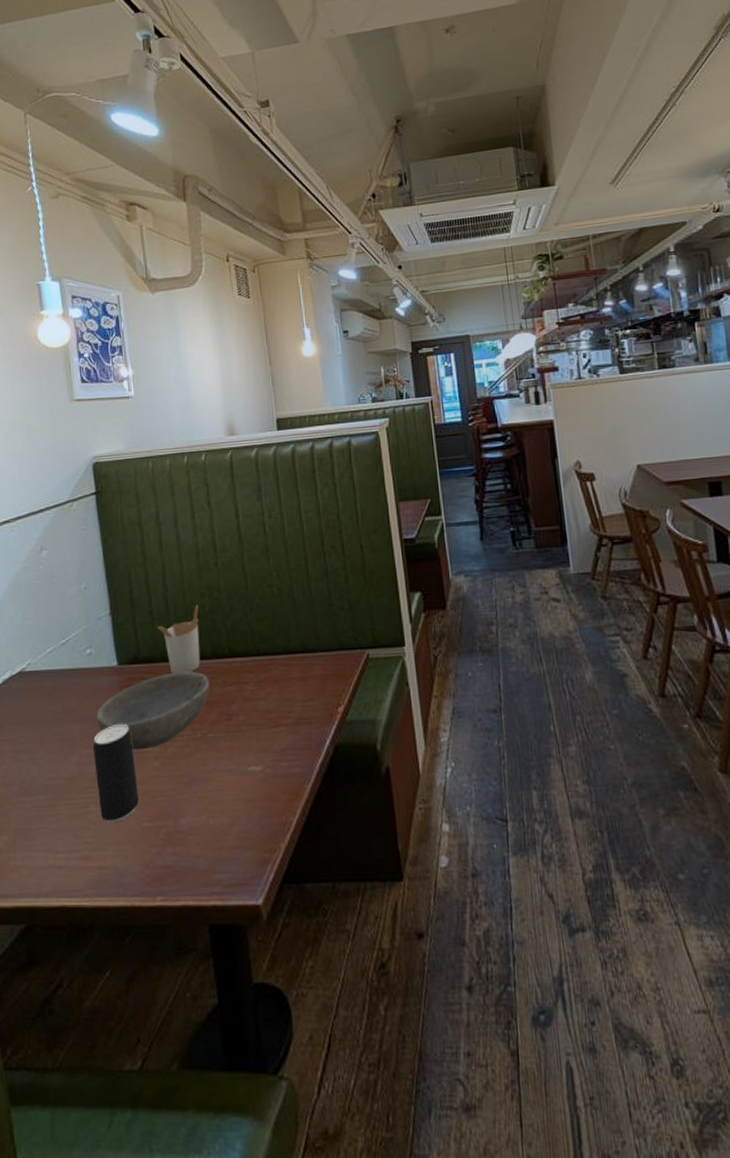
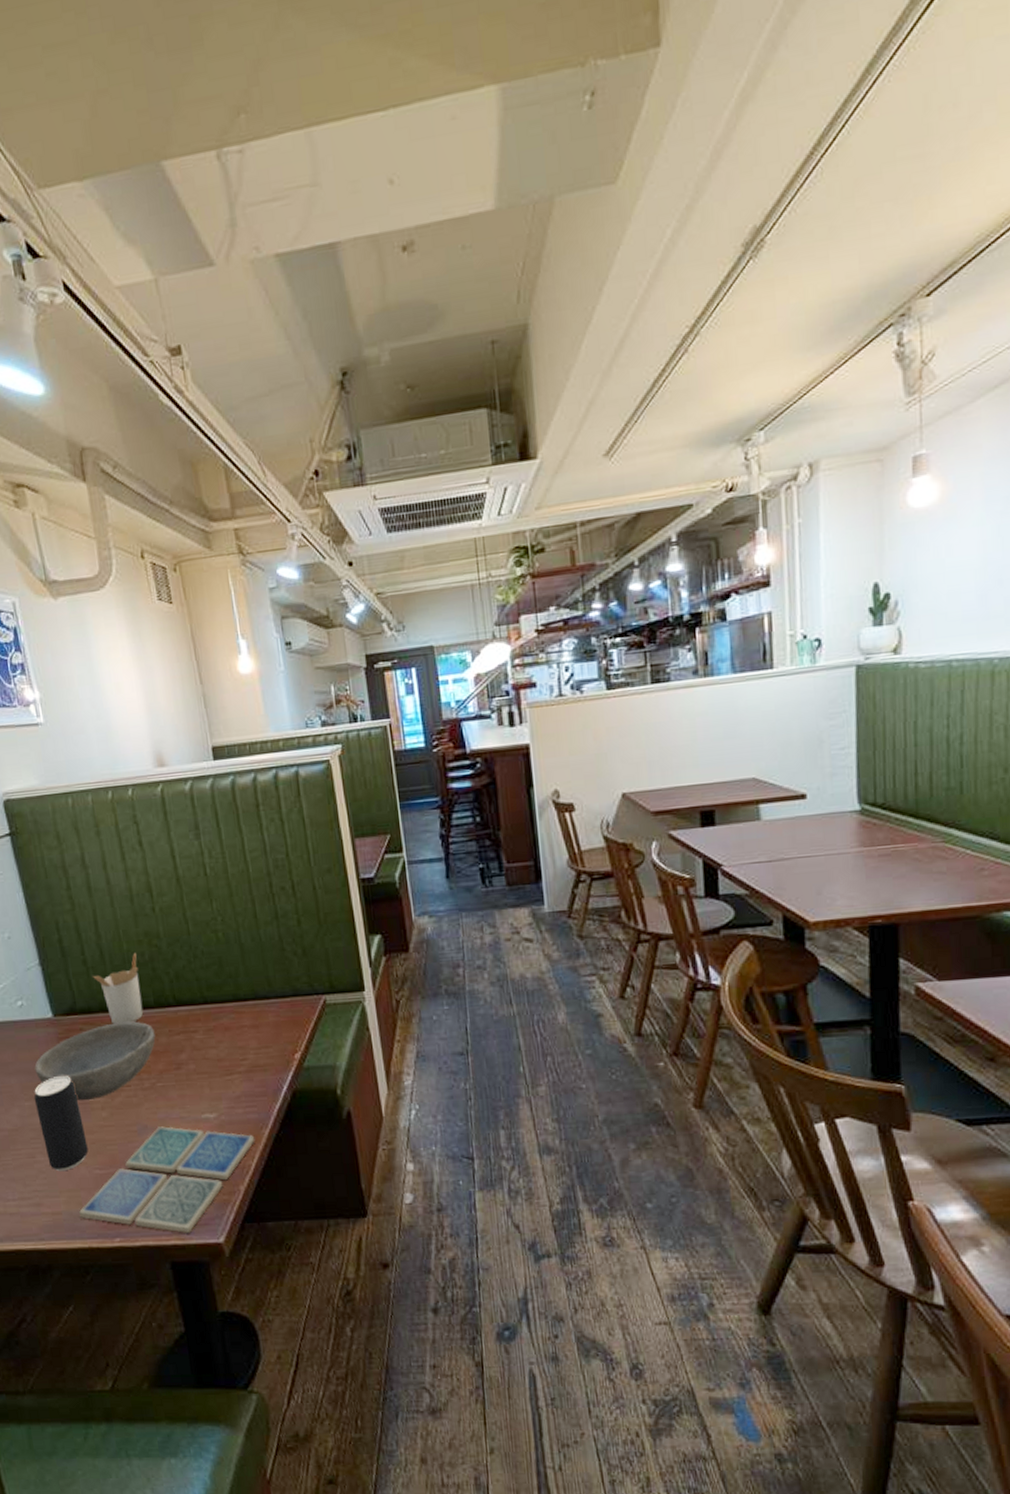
drink coaster: none [125,778,298,893] -> present [79,1126,255,1233]

